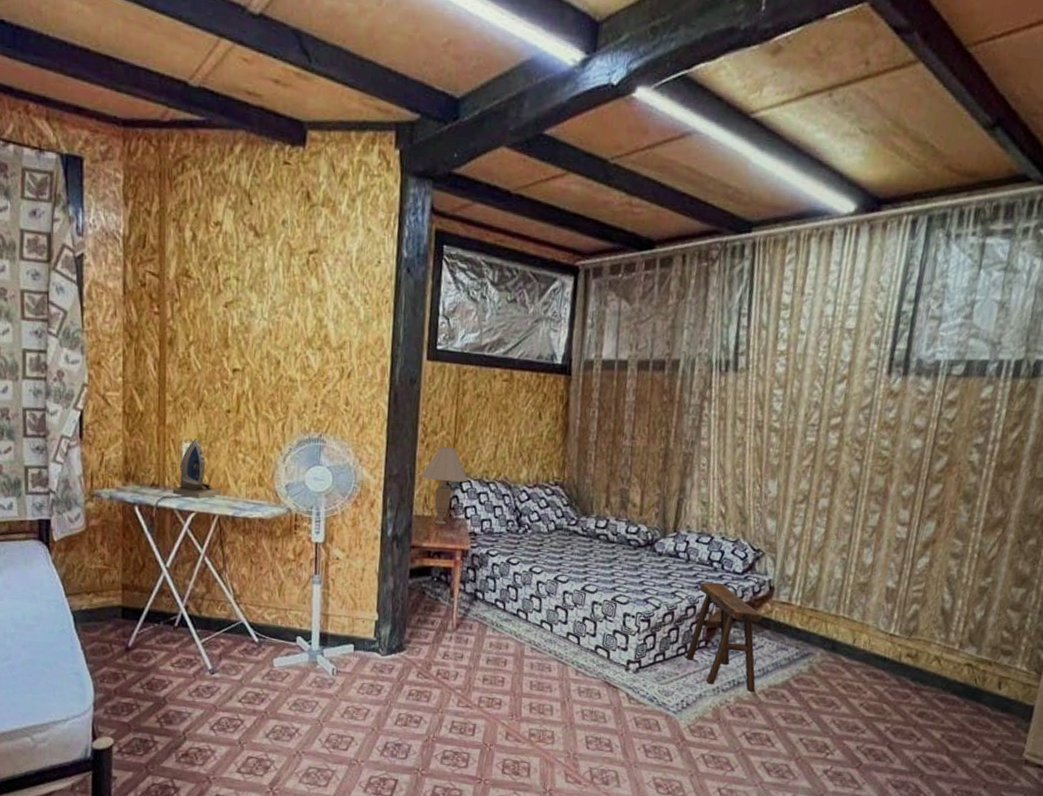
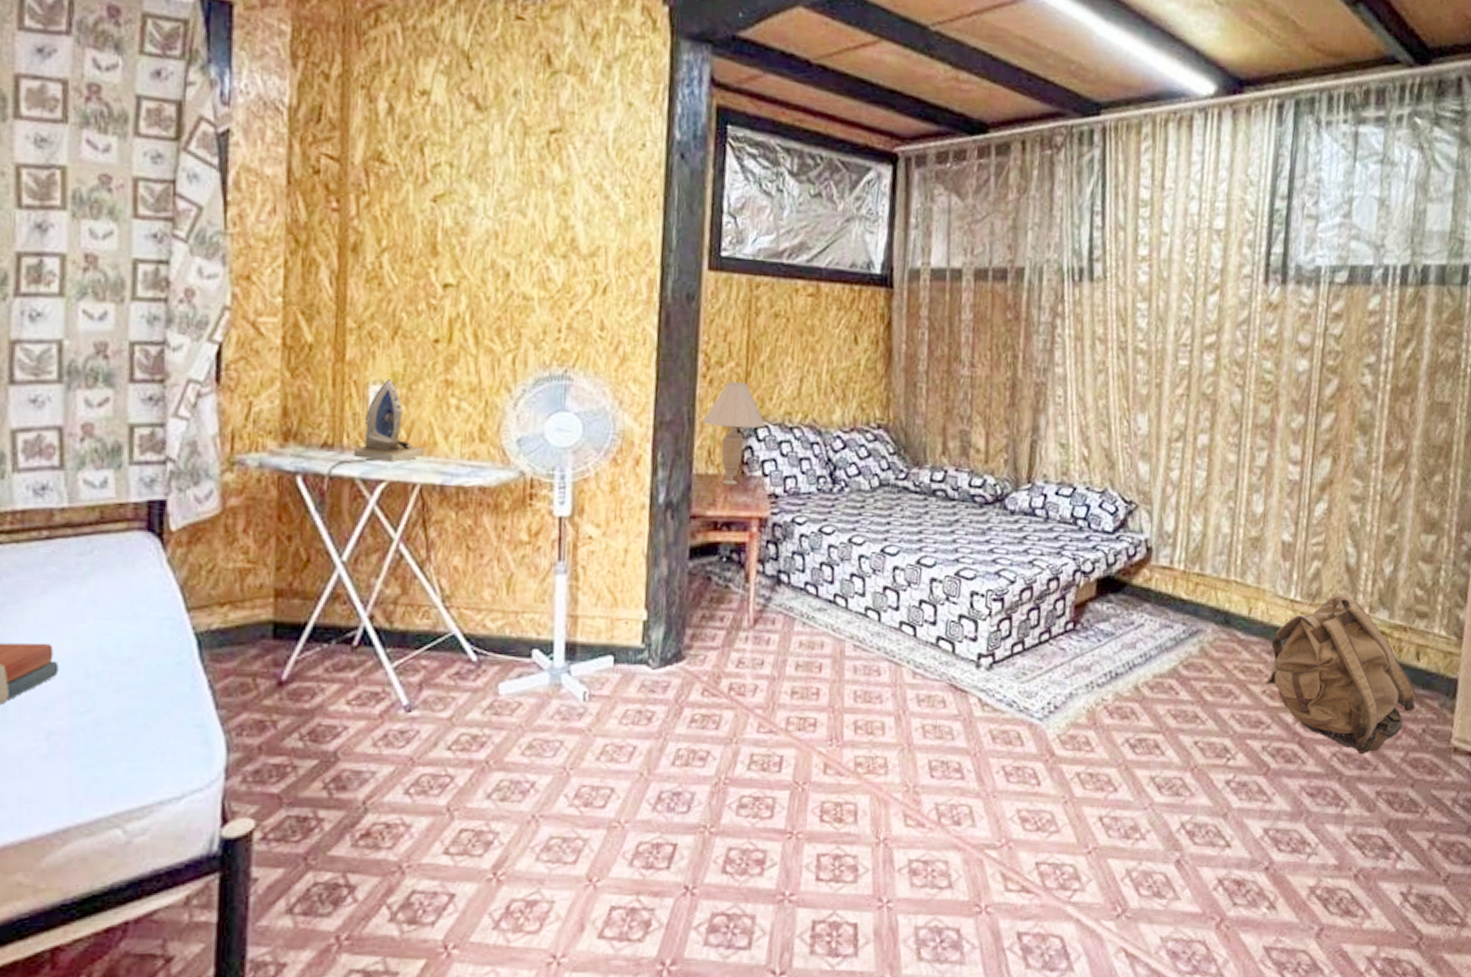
stool: present [686,582,762,692] -> none [1051,545,1140,685]
backpack: none [863,631,996,760] -> present [1265,593,1417,755]

